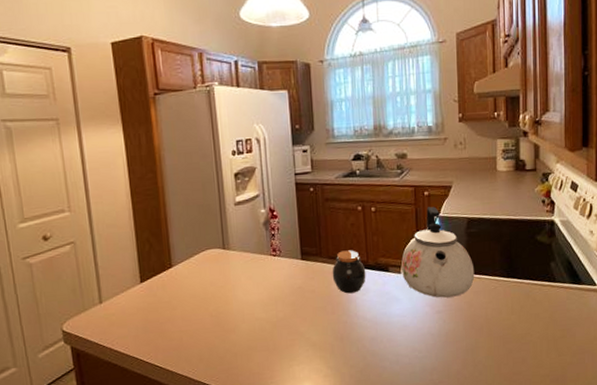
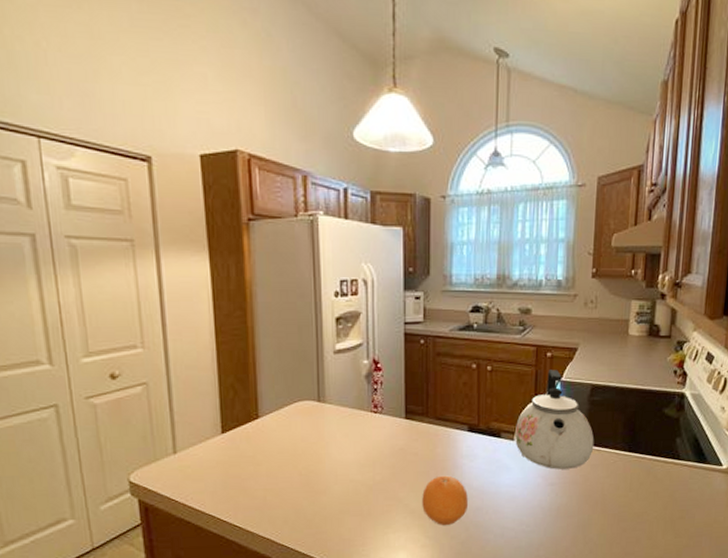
fruit: none [321,309,363,356] -> present [422,475,468,525]
jar: present [332,250,366,294] -> none [438,411,476,459]

